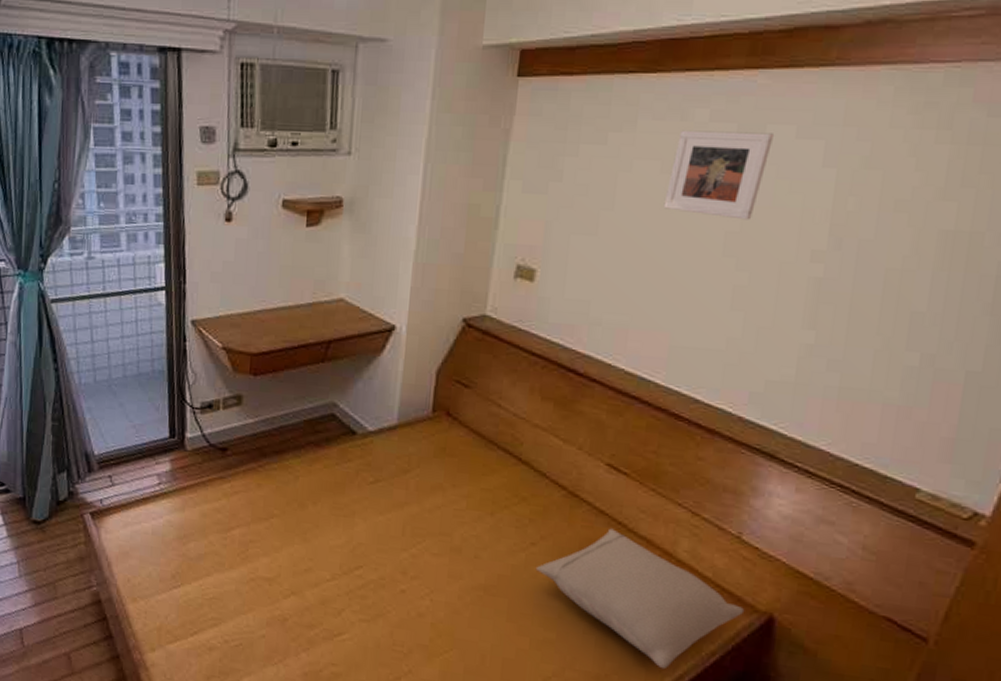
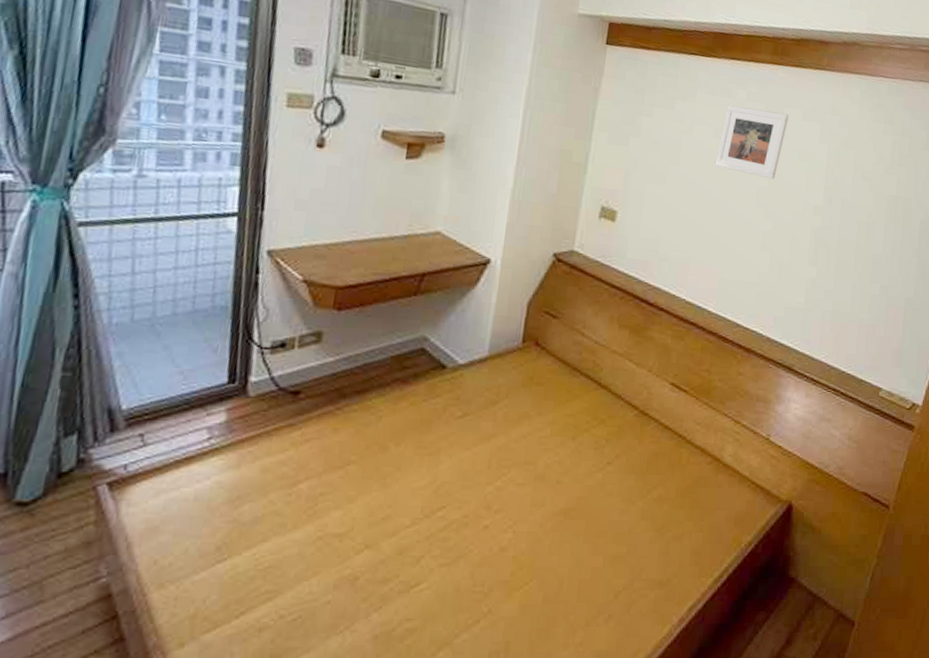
pillow: present [535,528,745,670] -> none [610,441,772,565]

